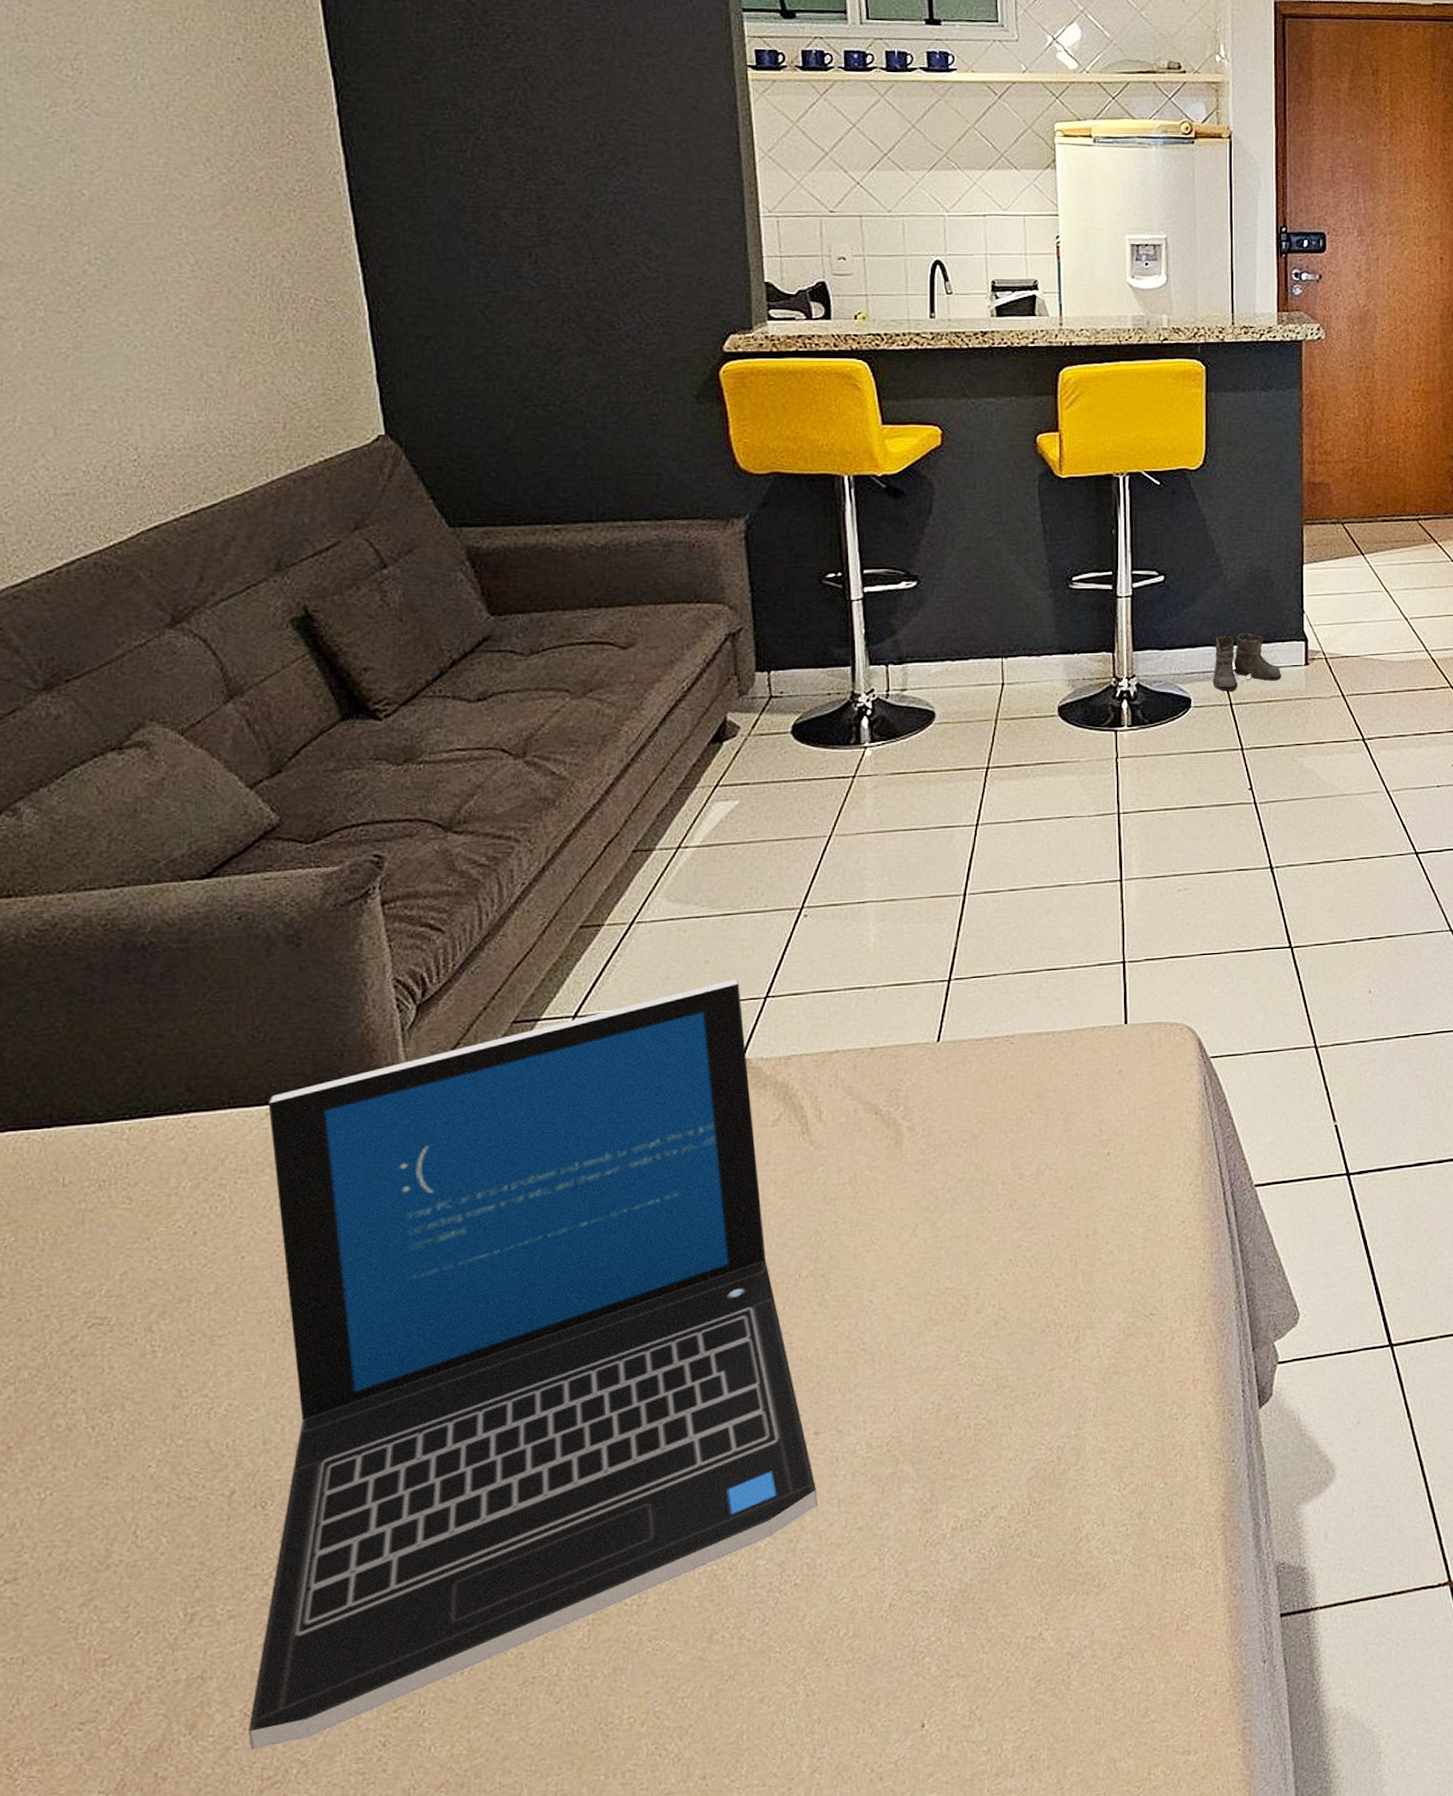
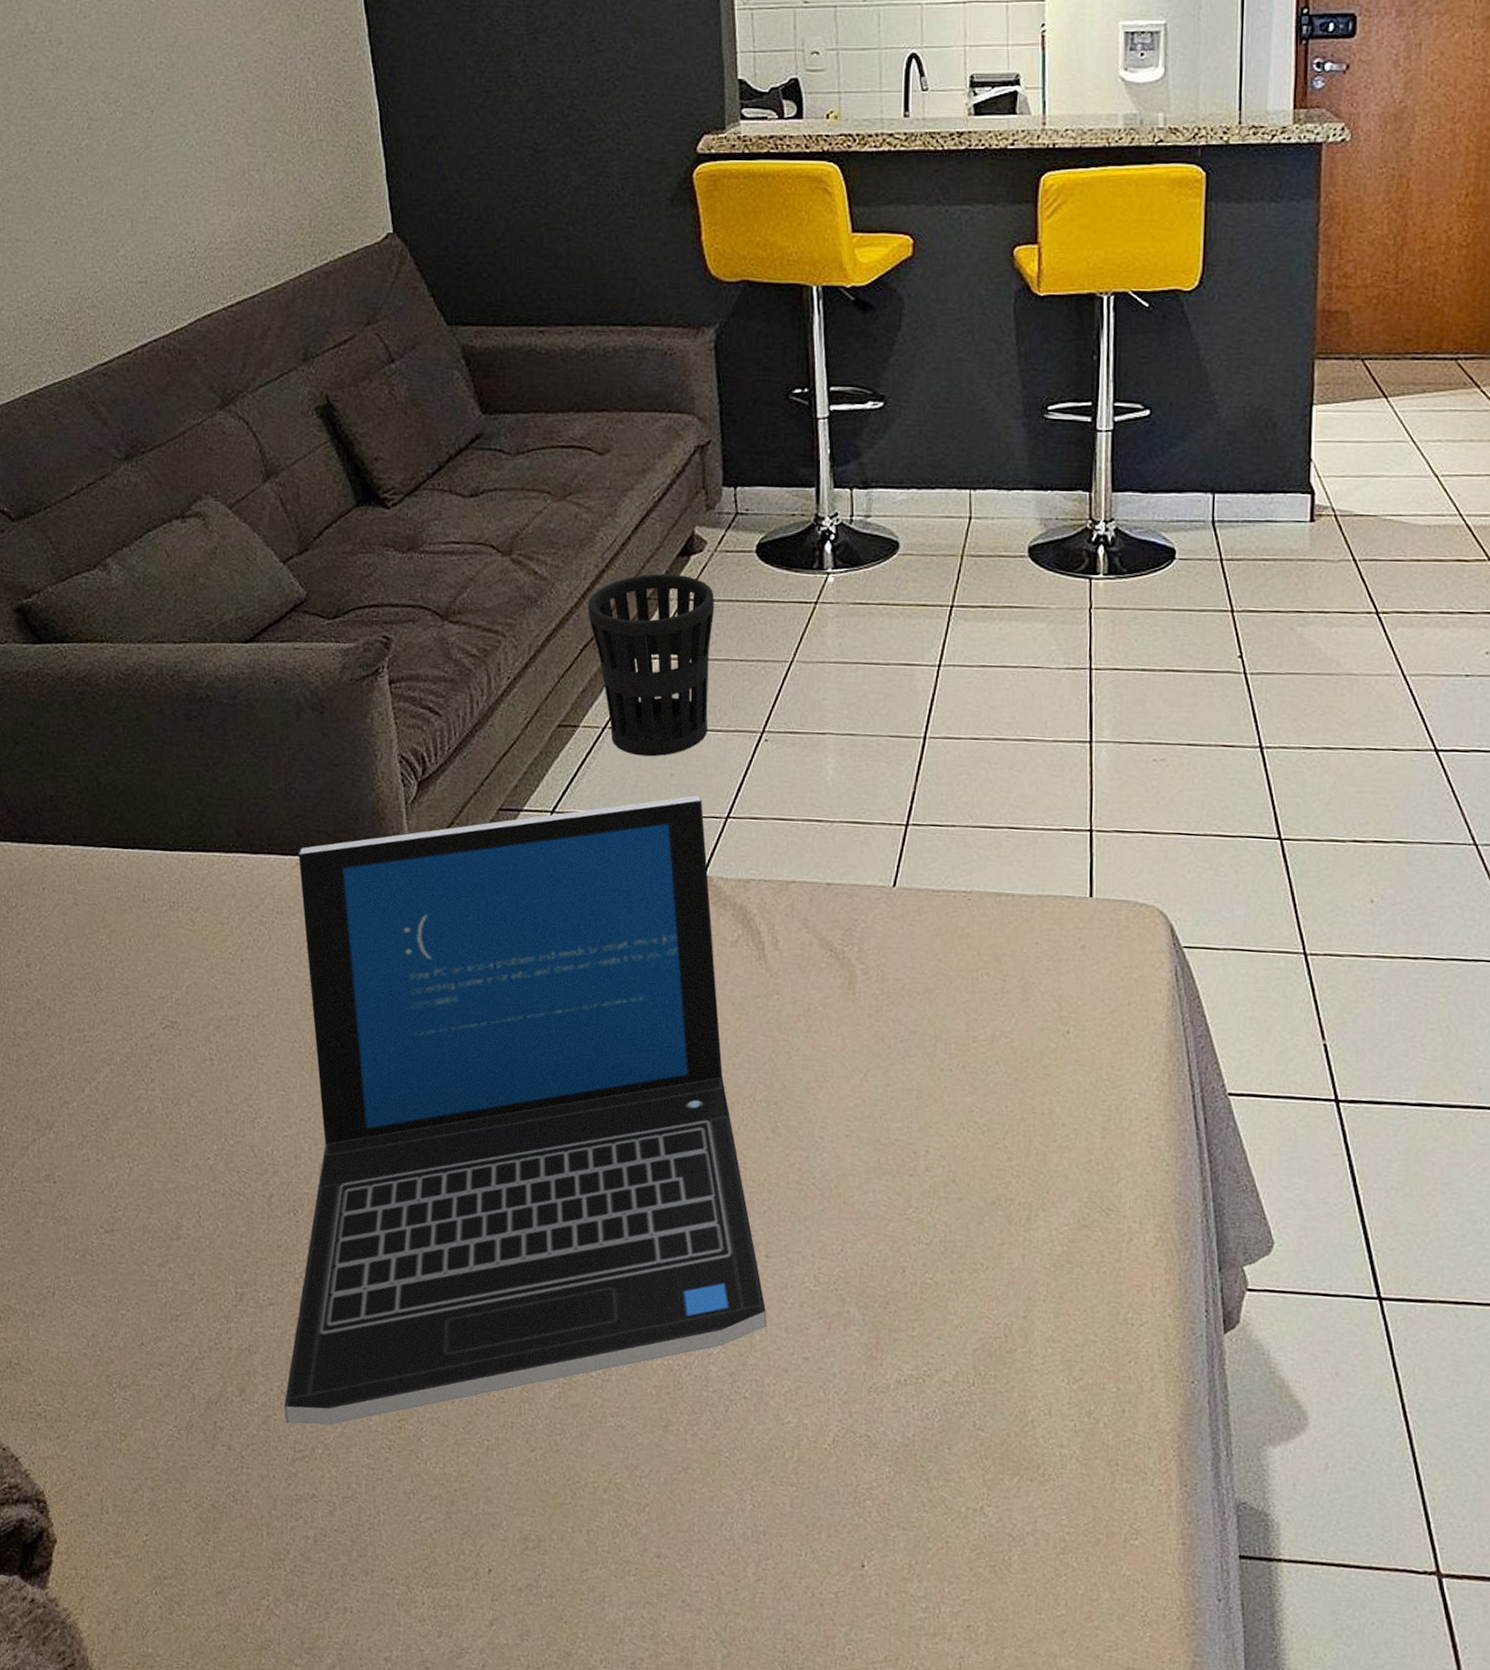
wastebasket: none [612,761,750,947] -> present [588,573,715,757]
boots: present [1202,632,1281,691] -> none [1189,479,1281,545]

